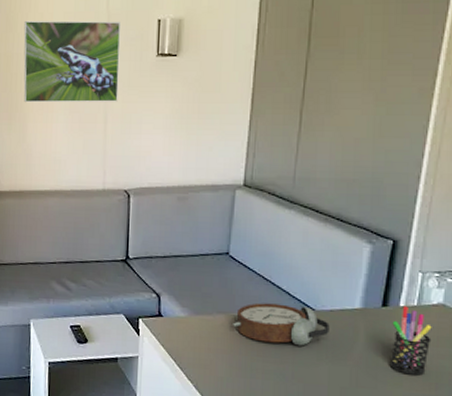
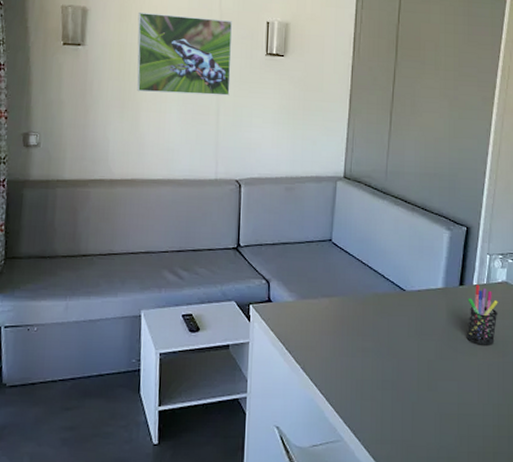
alarm clock: present [233,303,330,346] -> none [336,285,418,324]

